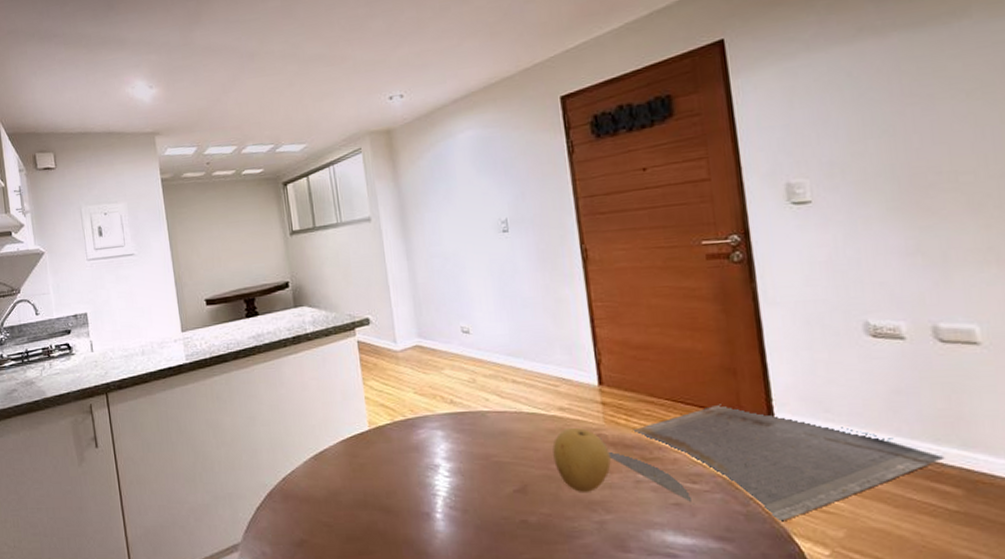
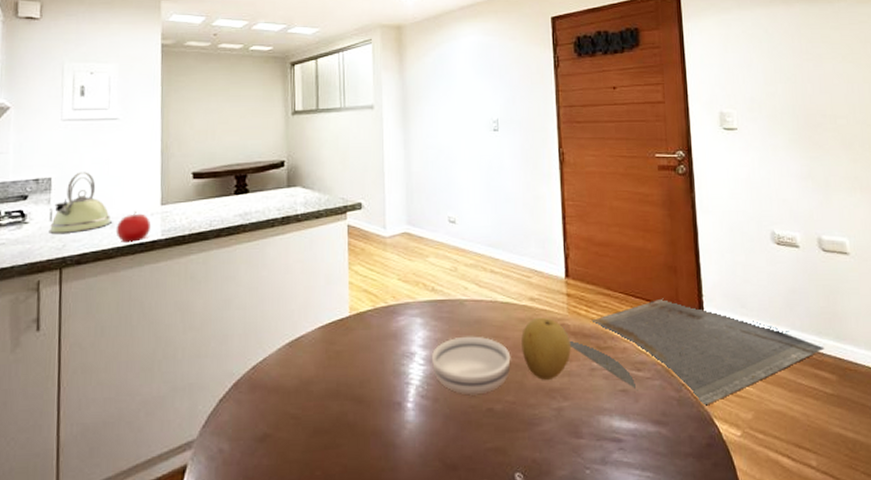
kettle: none [92,305,142,363] -> present [48,172,112,233]
fruit: none [146,338,177,369] -> present [115,210,152,244]
bowl: none [457,448,544,508] -> present [432,336,511,397]

